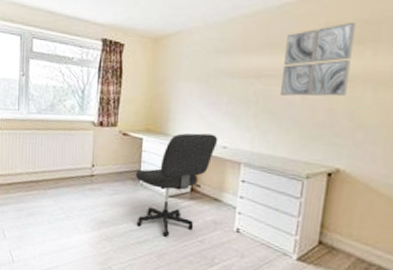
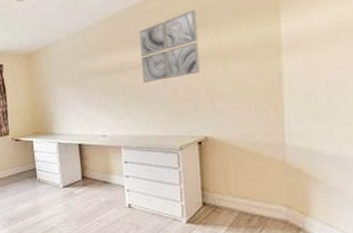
office chair: present [135,133,218,237] -> none [32,126,98,222]

